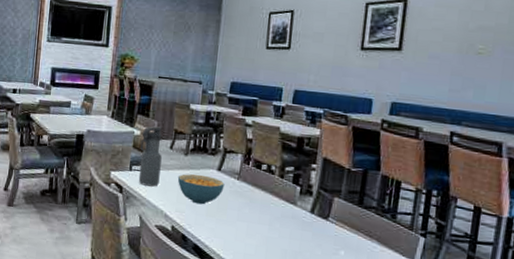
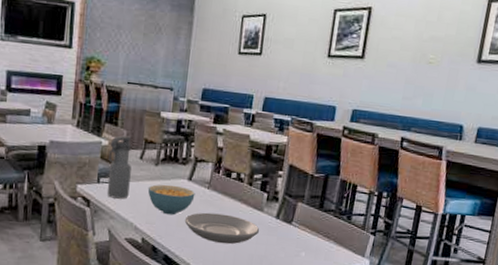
plate: none [214,203,293,237] -> present [184,212,260,244]

